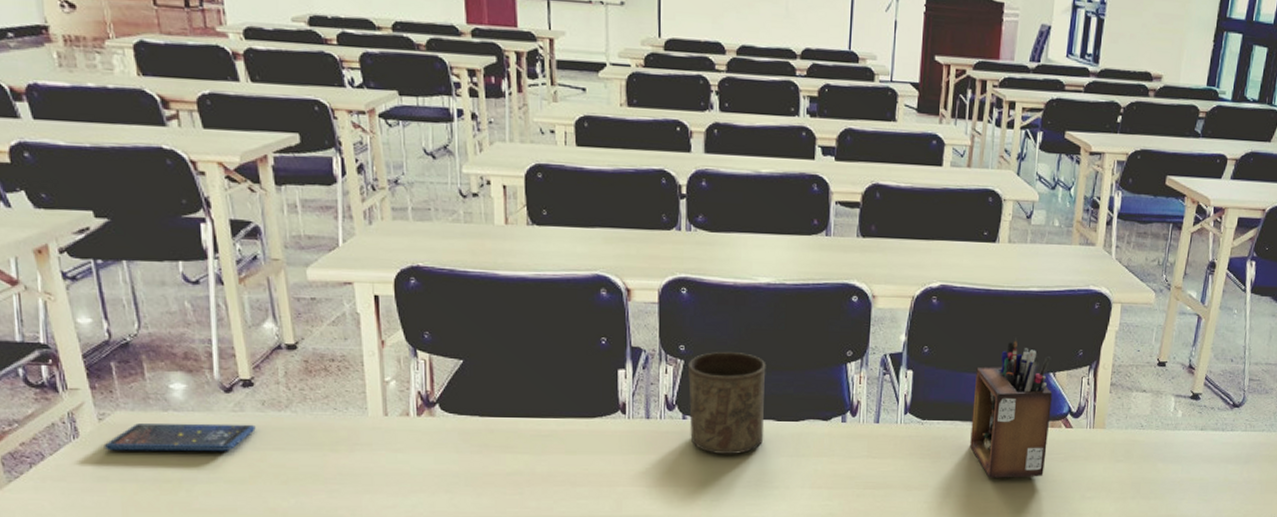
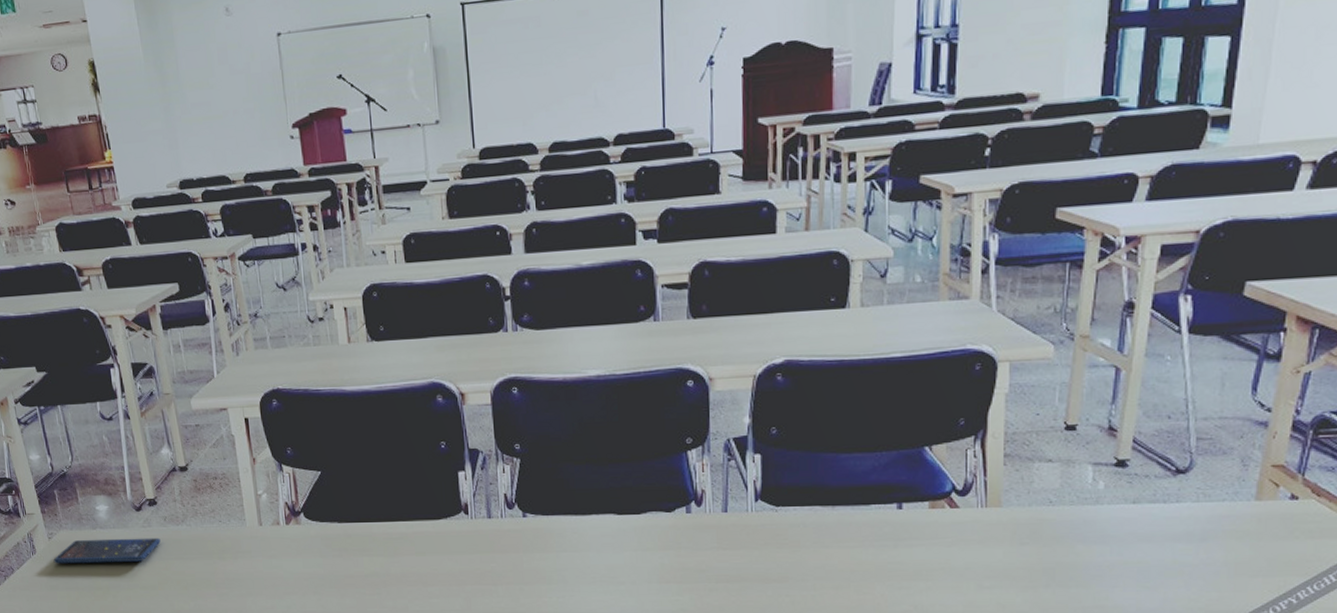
cup: present [688,352,766,454] -> none [525,447,606,550]
desk organizer: present [970,338,1052,478] -> none [833,411,930,567]

